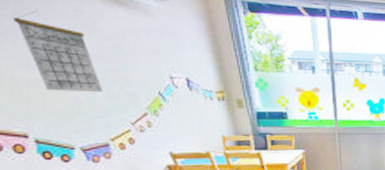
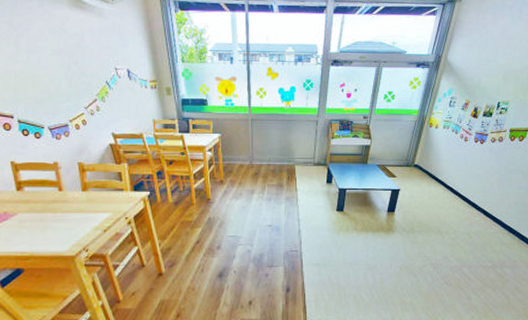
calendar: present [13,10,103,92] -> none [9,17,66,81]

